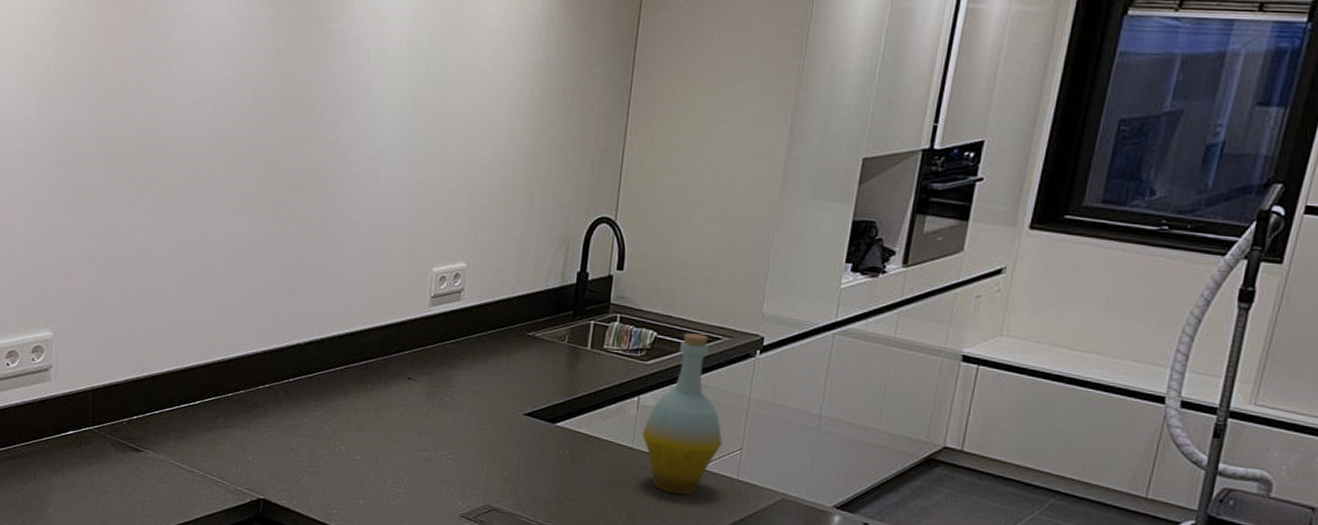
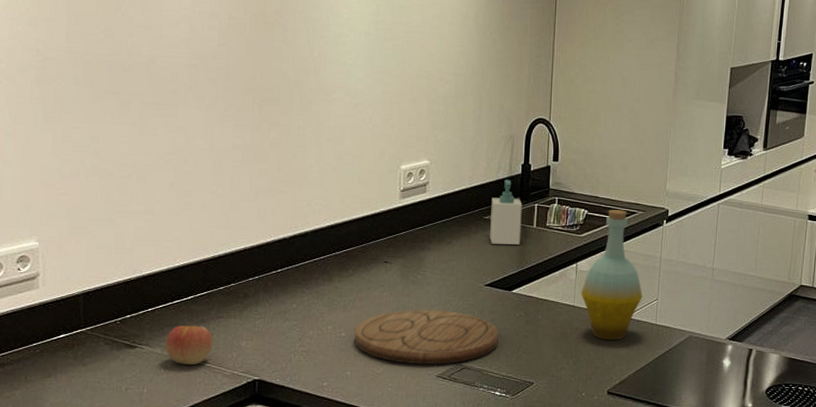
apple: none [170,432,219,476] -> present [166,325,213,366]
cutting board: none [369,436,537,503] -> present [354,309,499,364]
soap bottle: none [533,289,575,369] -> present [490,179,522,245]

